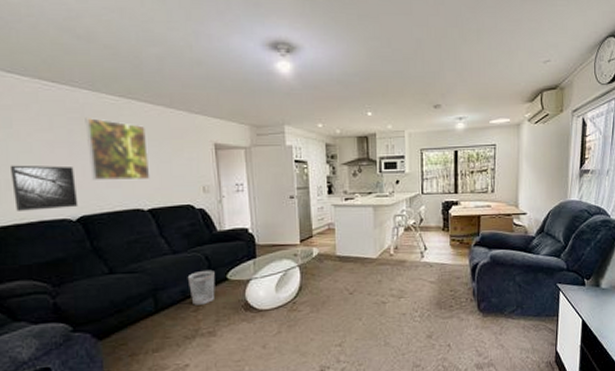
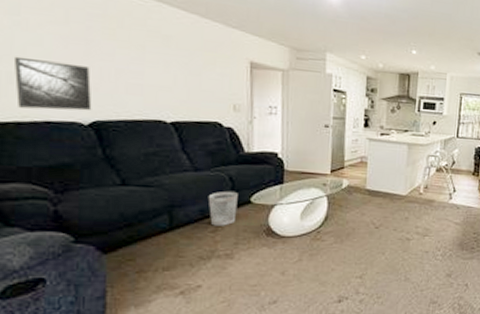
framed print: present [85,118,150,181] -> none [107,16,177,91]

